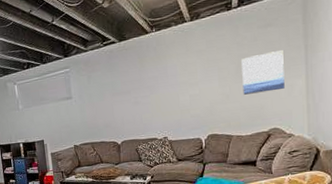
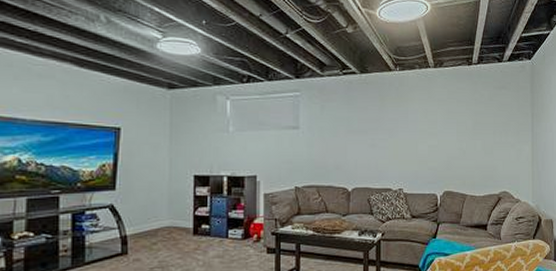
wall art: present [241,50,285,95] -> none [478,114,514,153]

